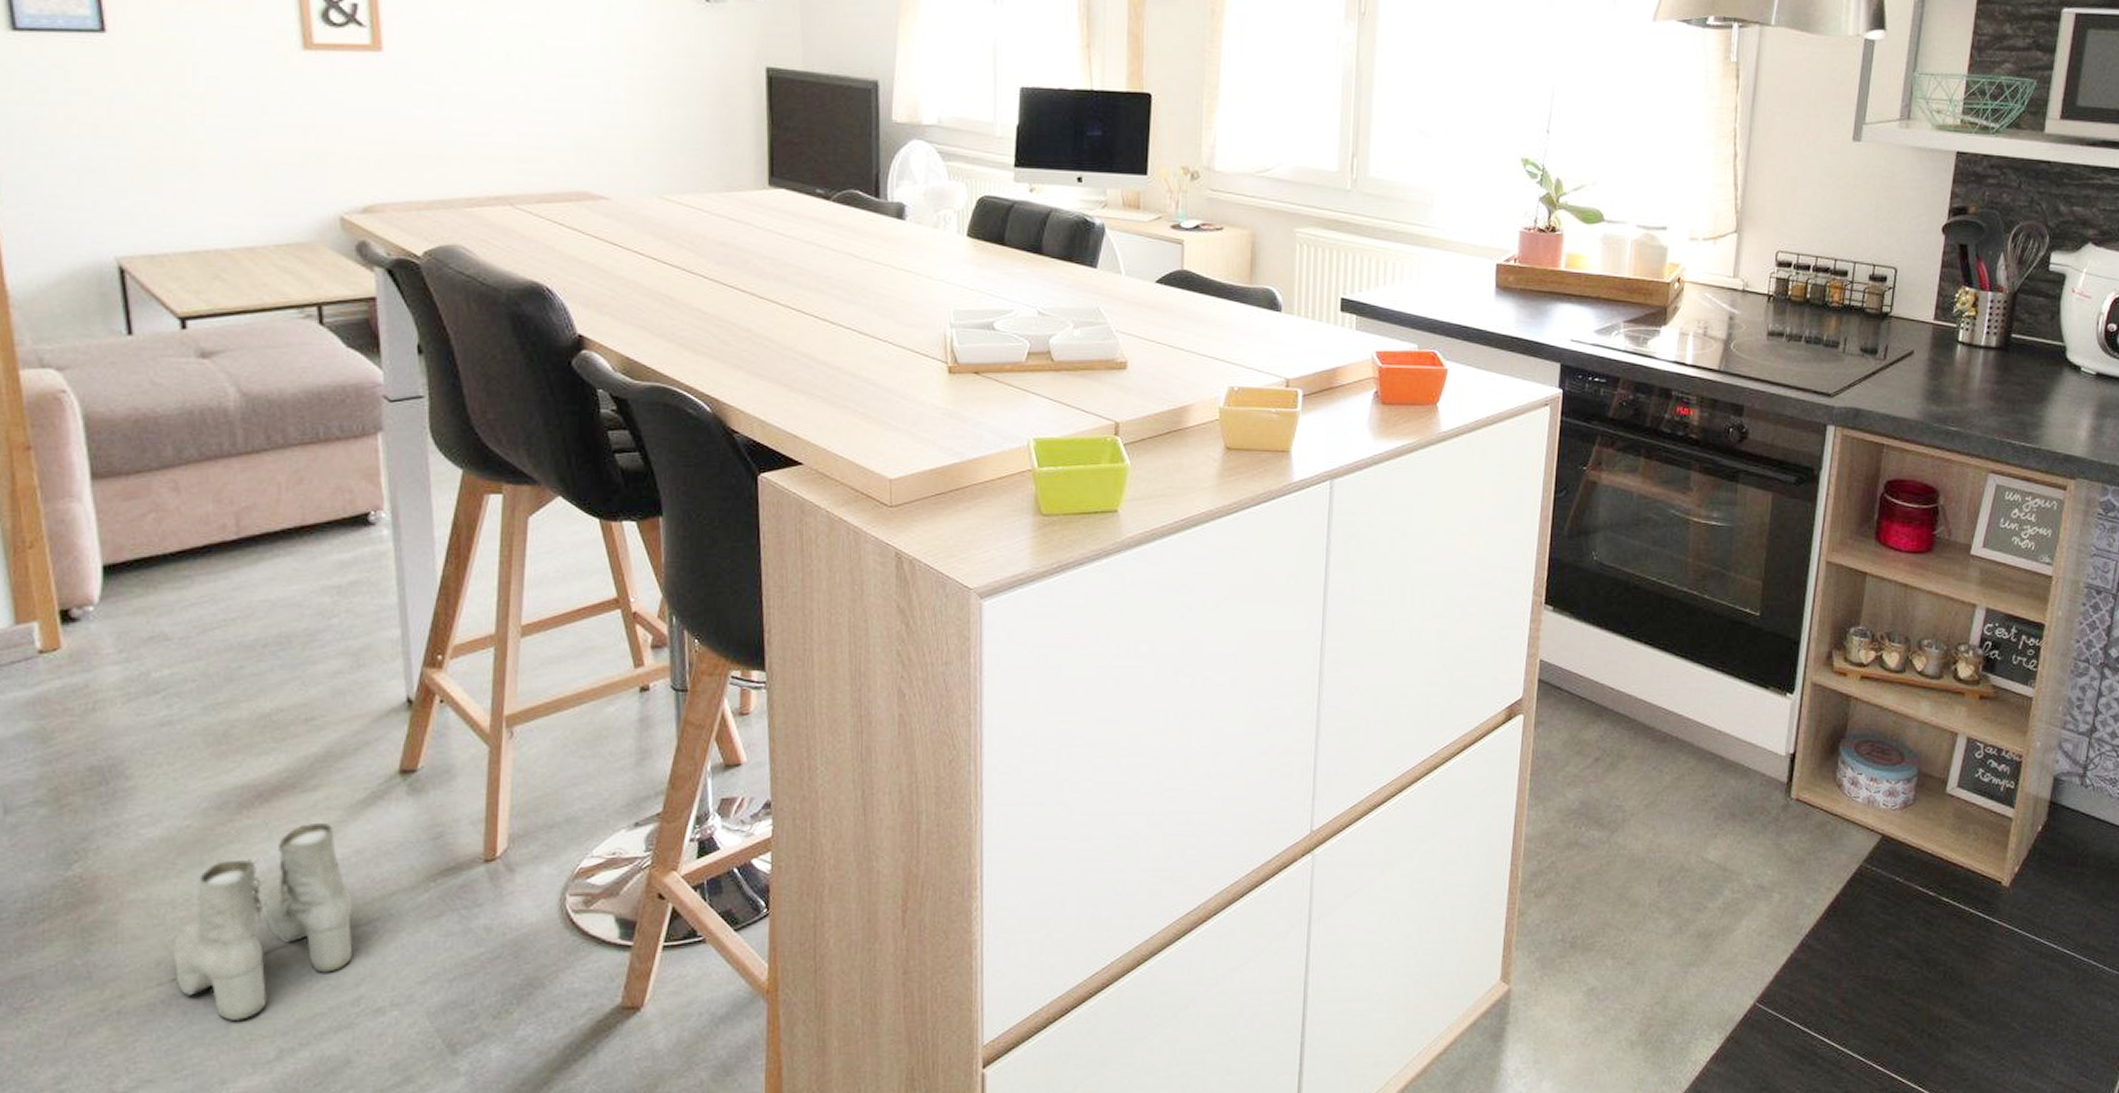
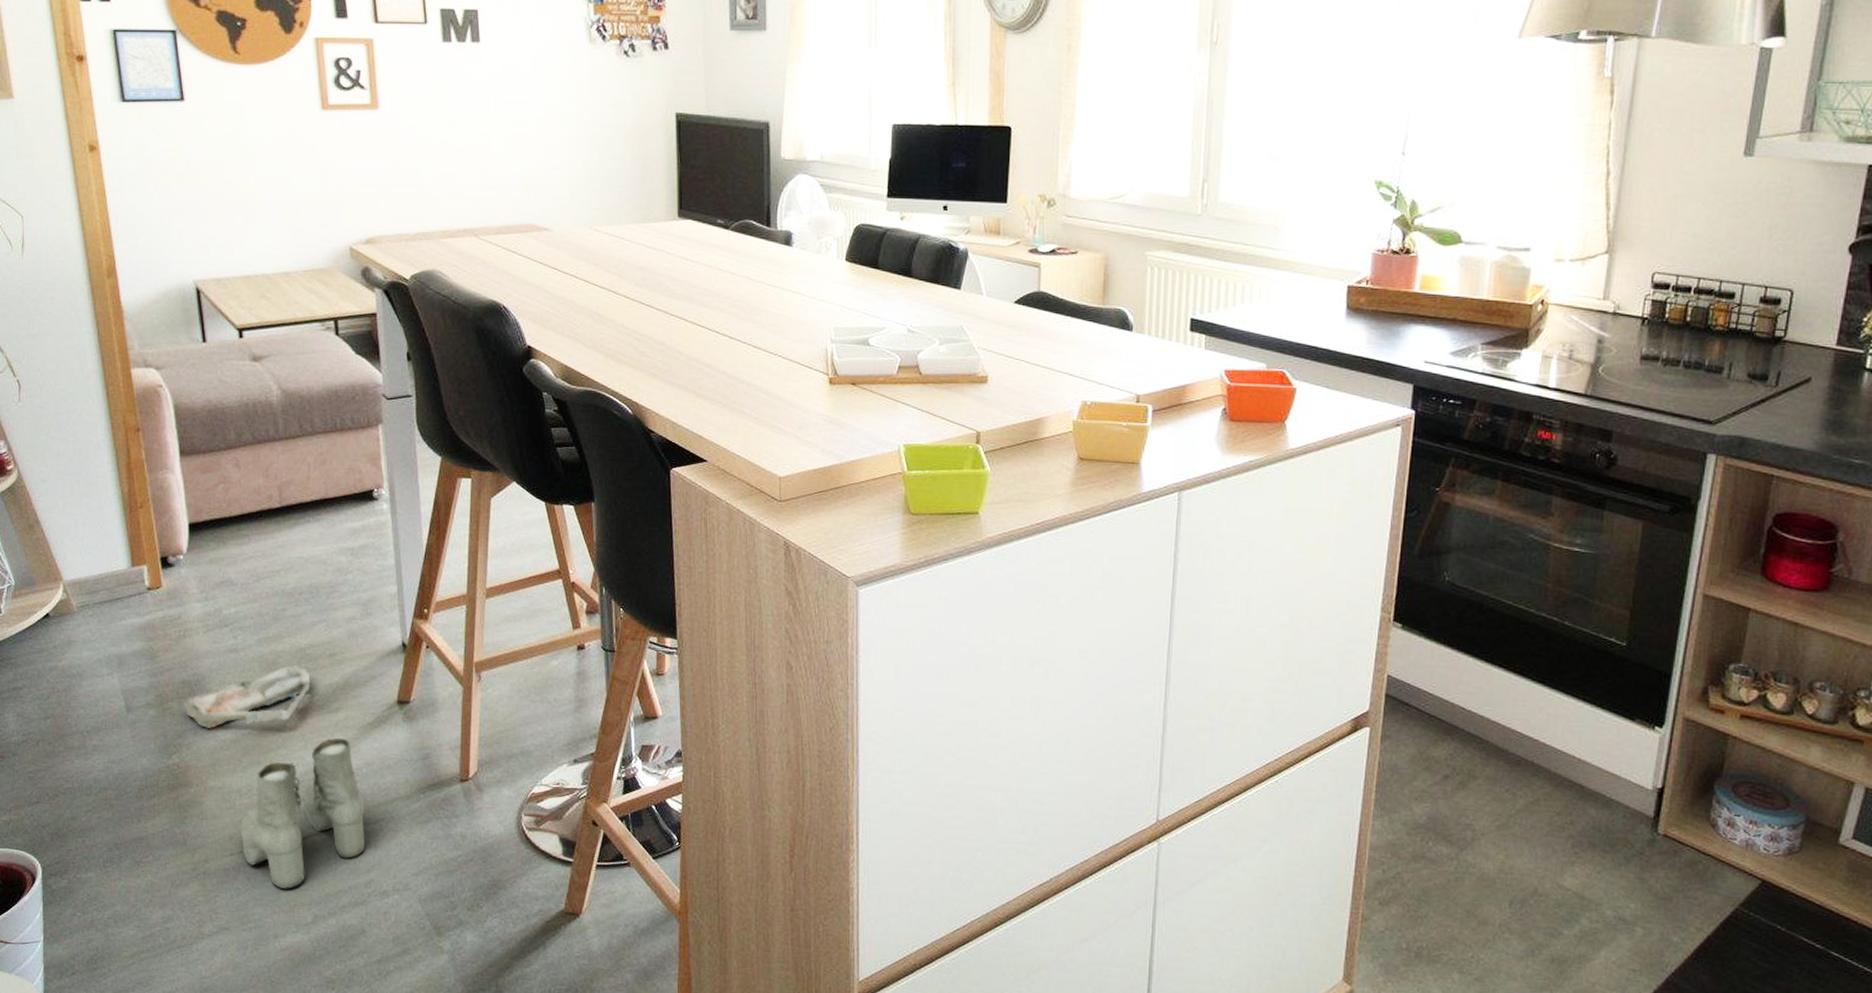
bag: none [89,736,278,826] -> present [183,665,311,729]

